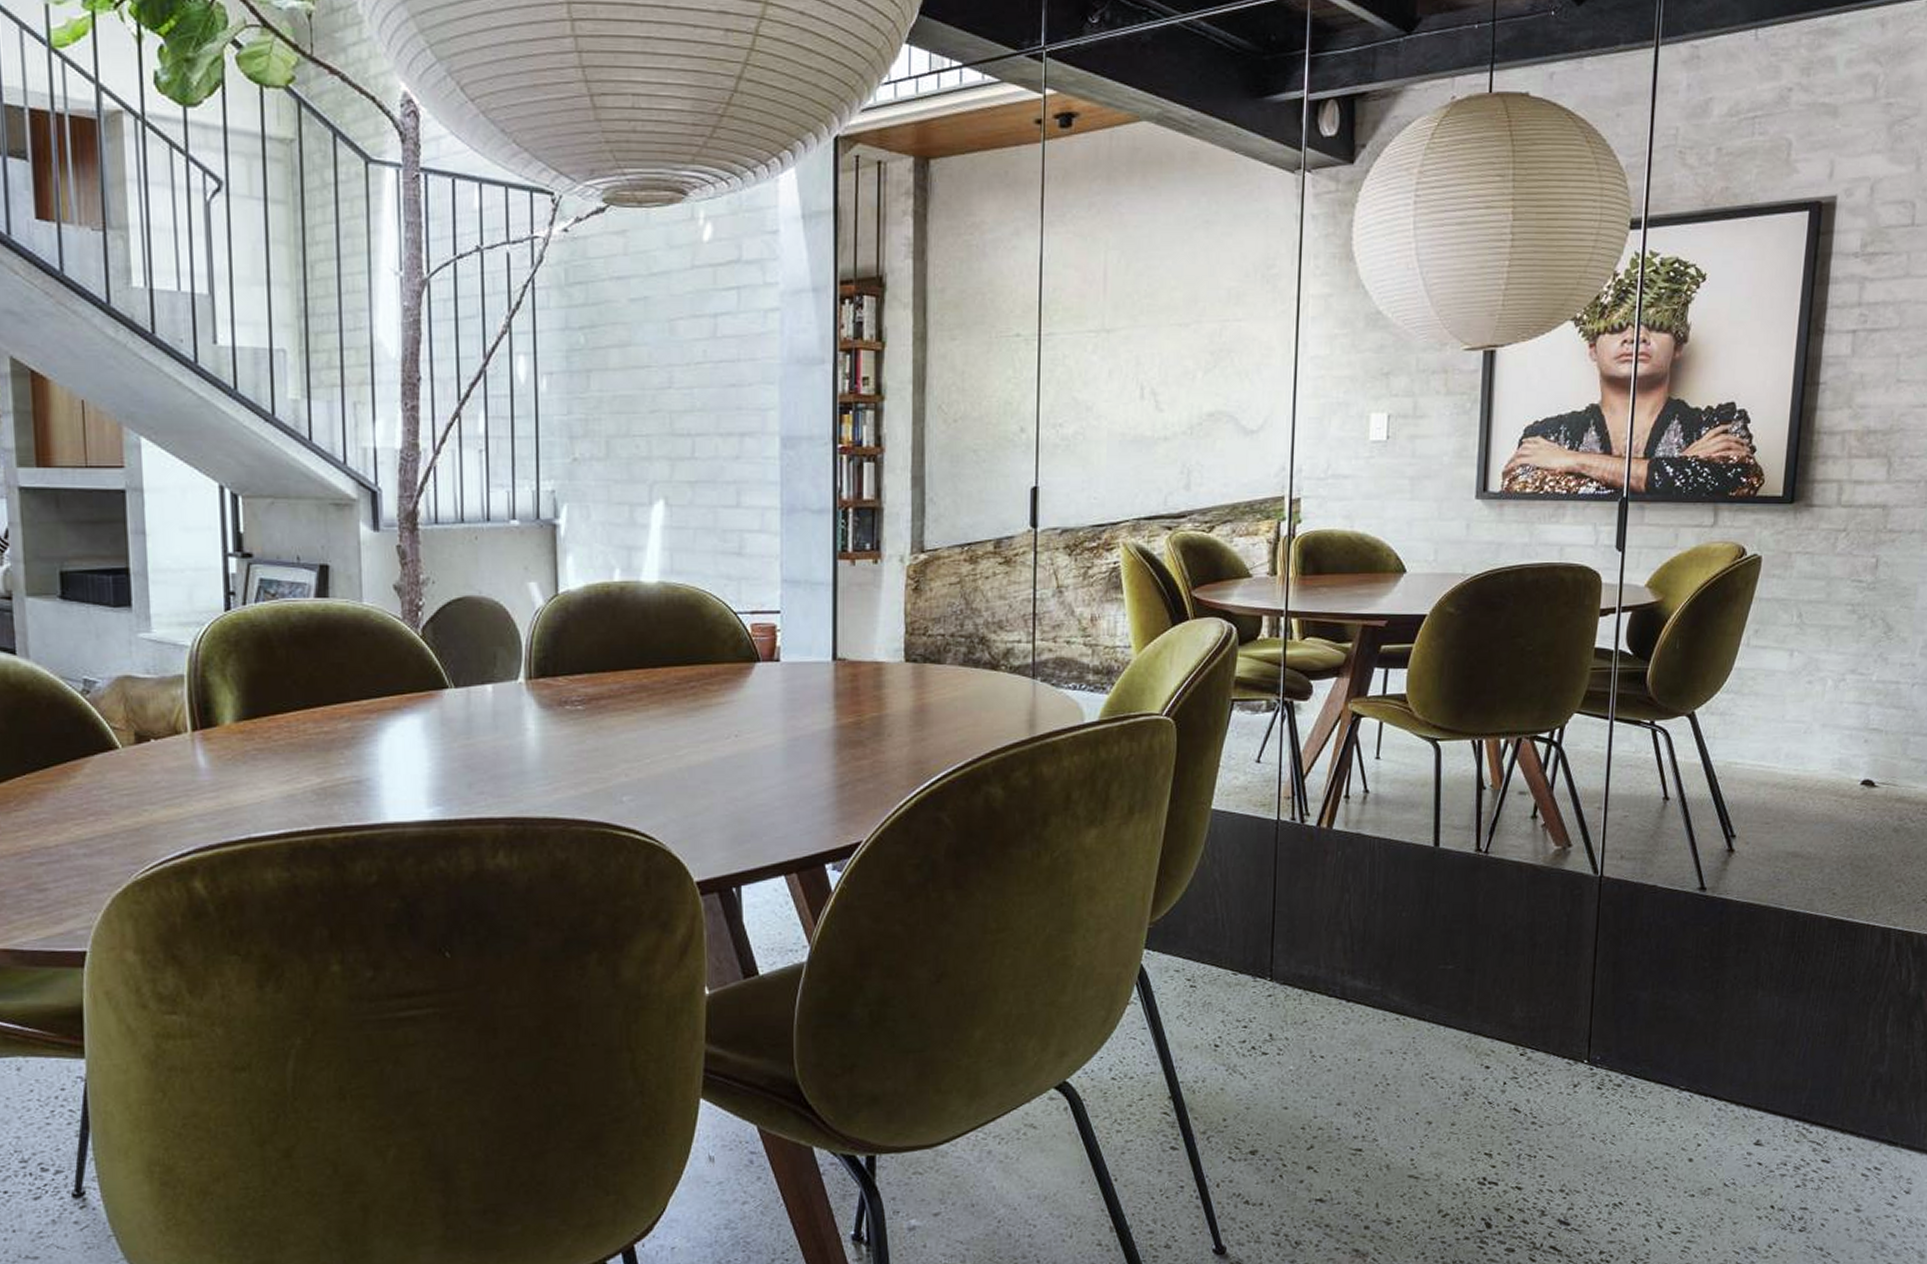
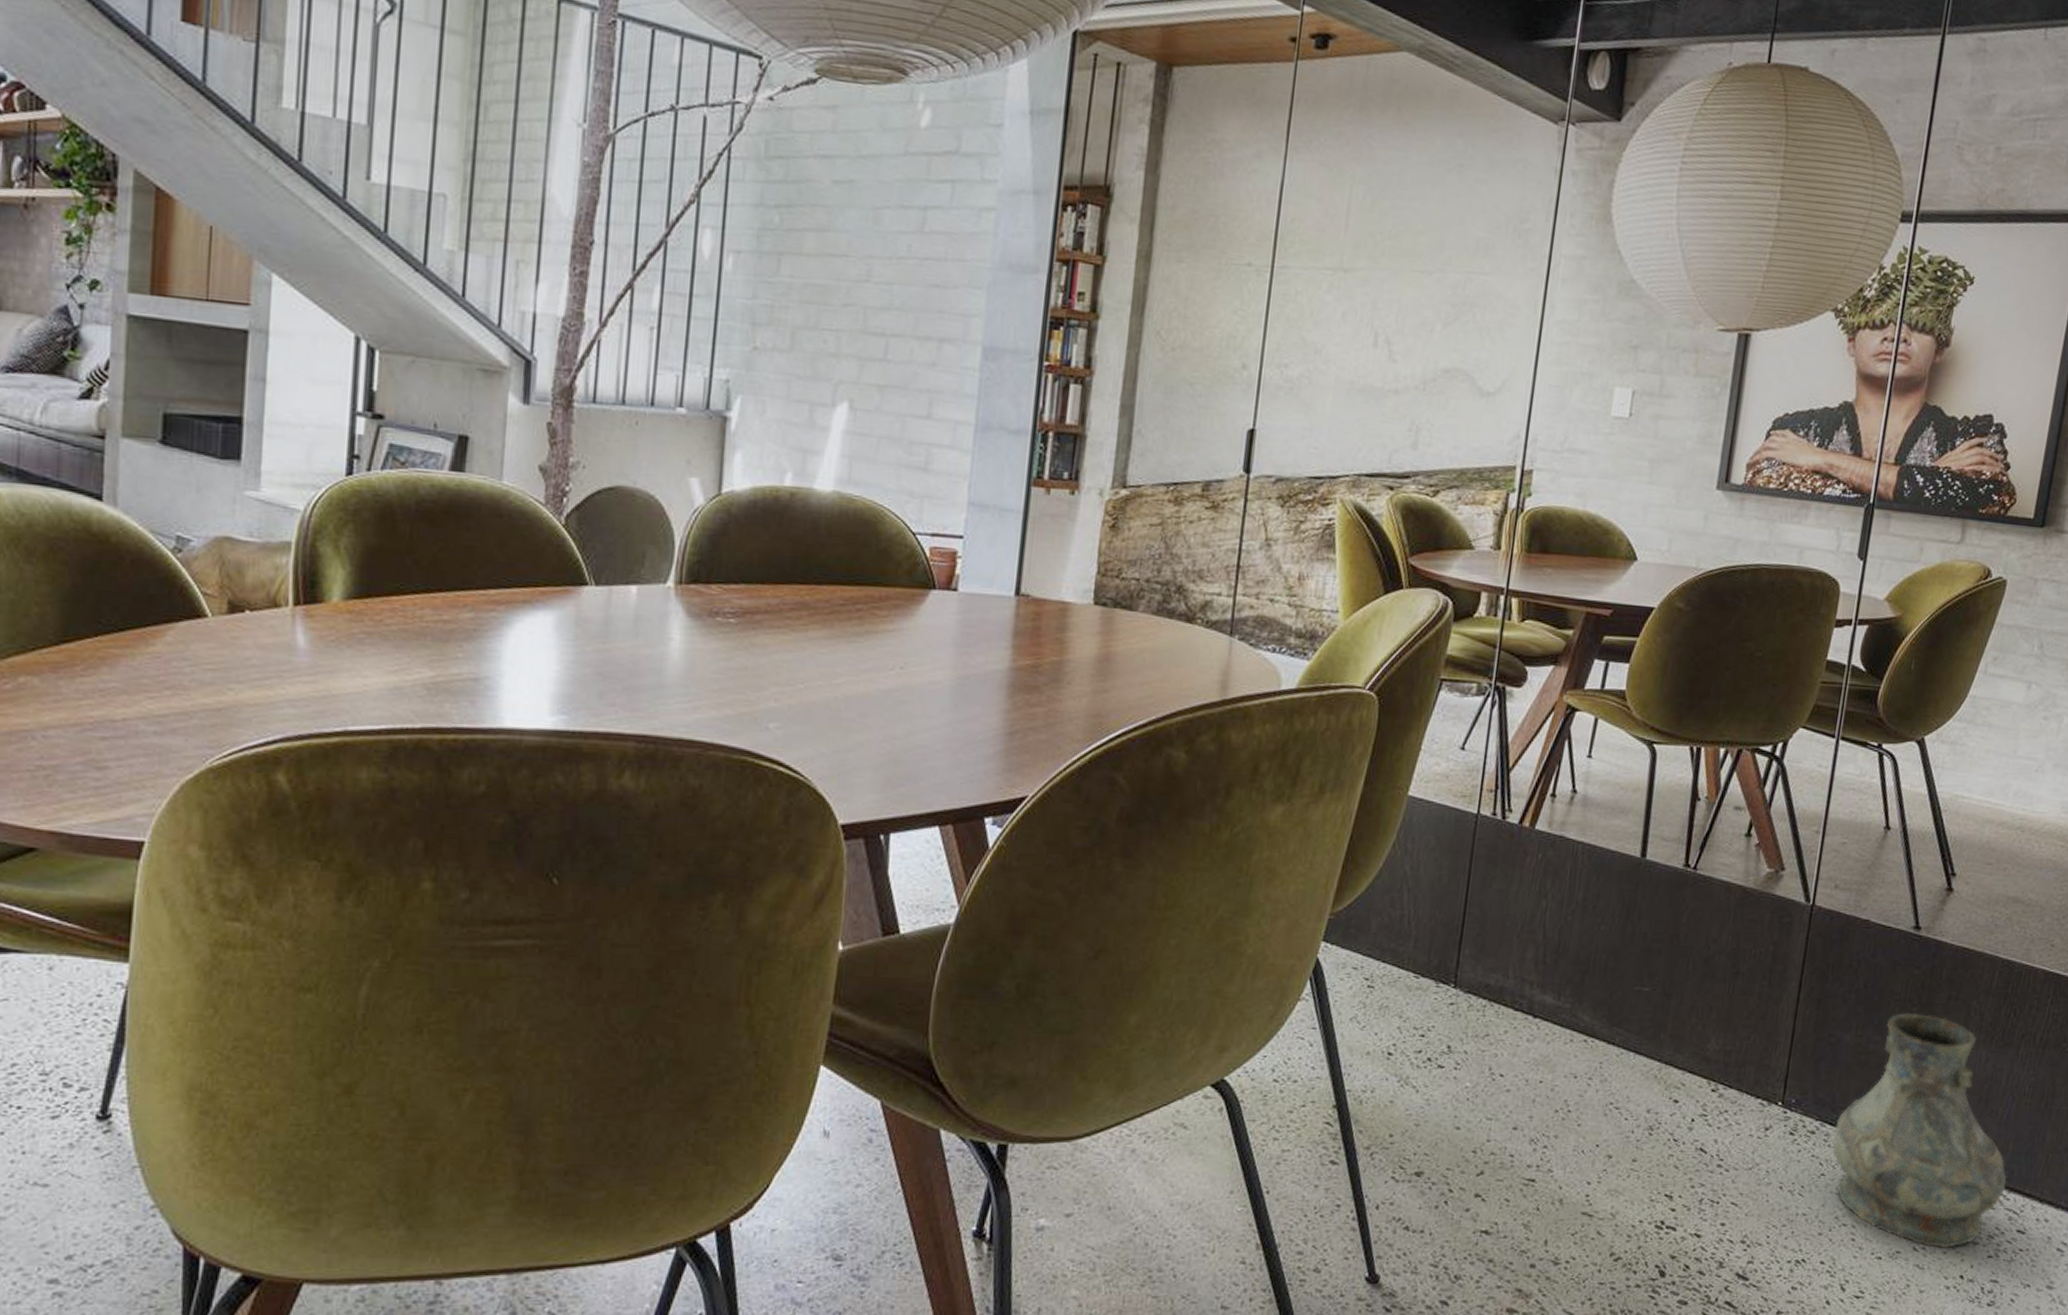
vase: none [1638,967,1808,1183] -> present [1832,1013,2007,1249]

